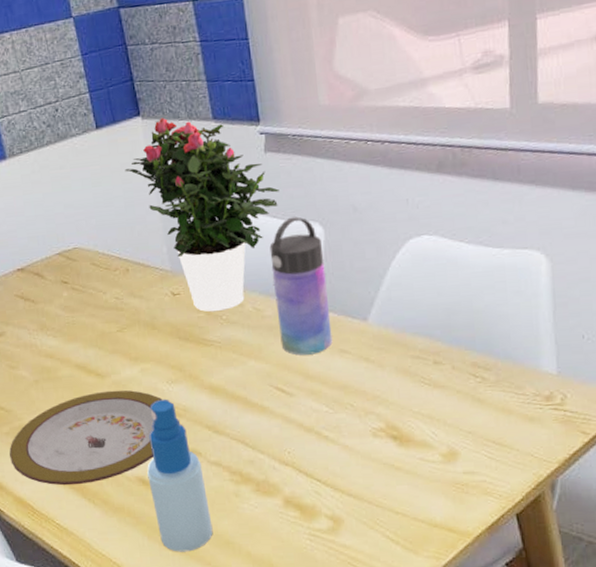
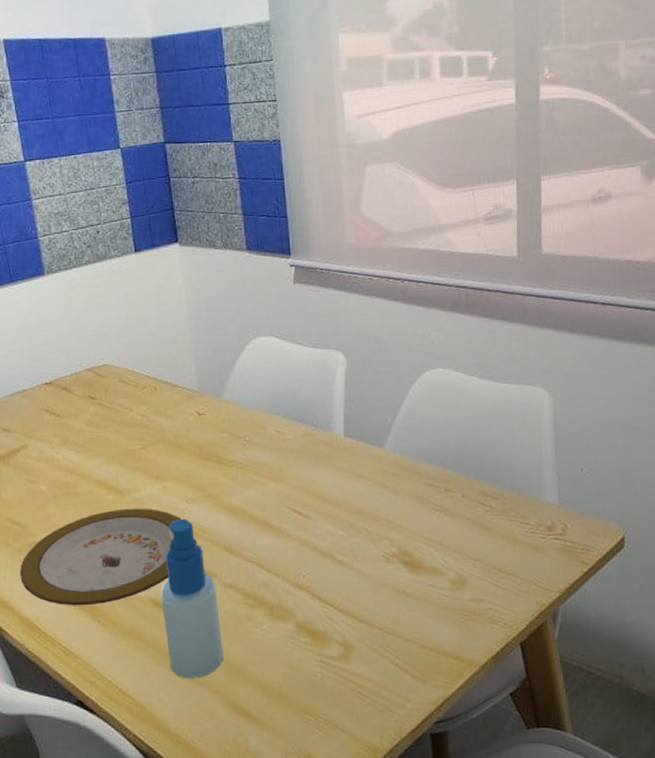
potted flower: present [125,117,279,312] -> none [159,245,306,433]
water bottle: present [269,216,333,356] -> none [294,345,350,479]

